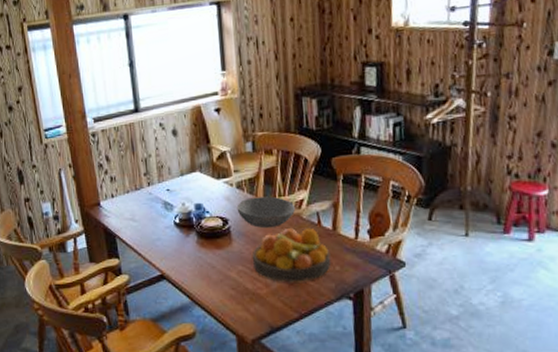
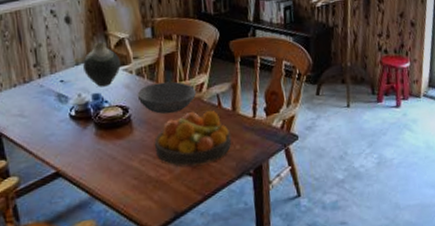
vase: none [187,154,222,198] -> present [83,42,121,87]

